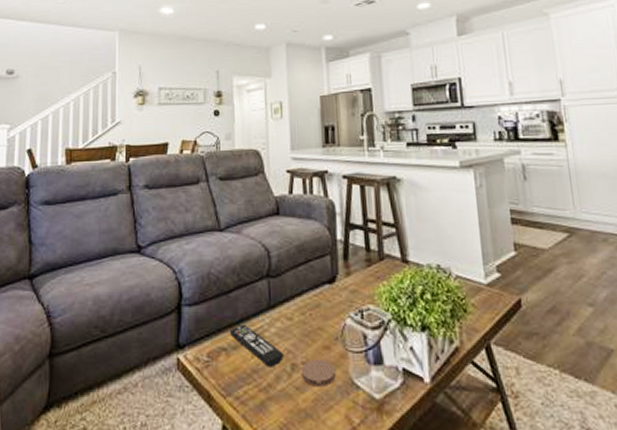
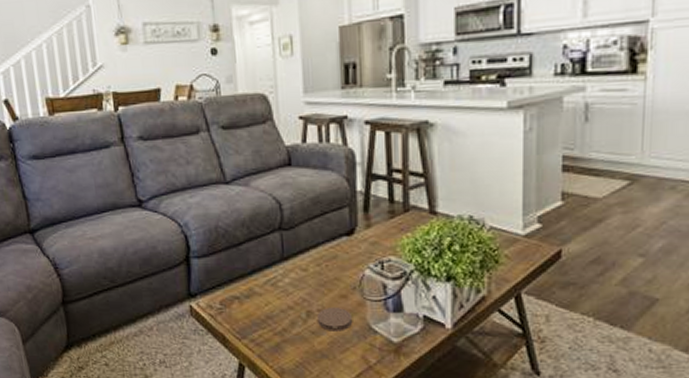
remote control: present [229,324,284,367] -> none [241,275,298,314]

